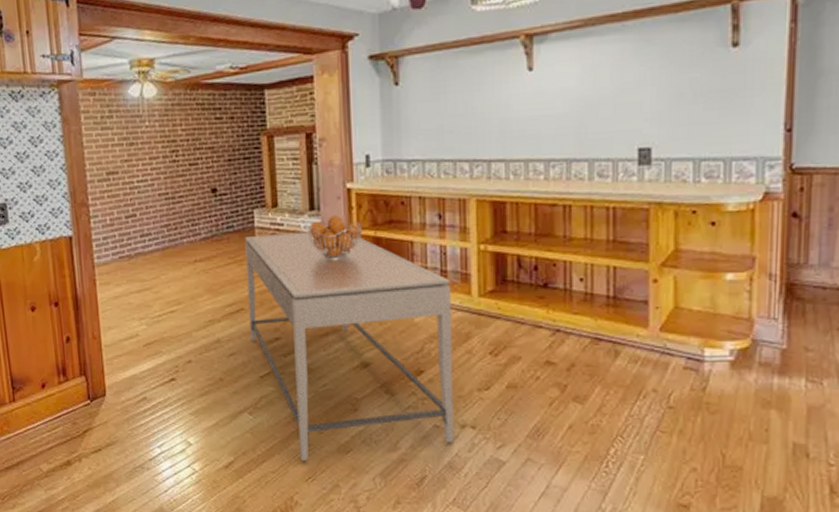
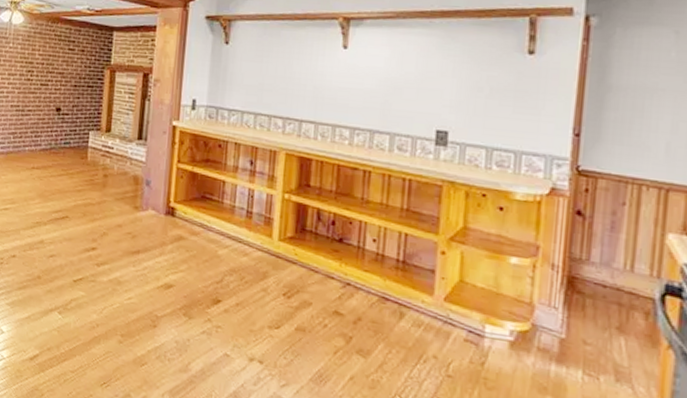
dining table: present [245,232,454,462] -> none [70,154,255,374]
fruit basket: present [307,215,362,260] -> none [133,147,182,187]

